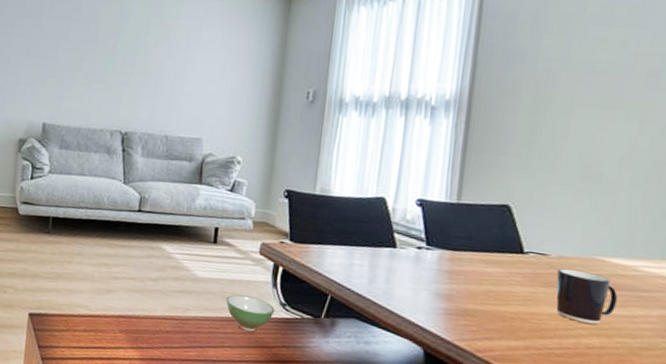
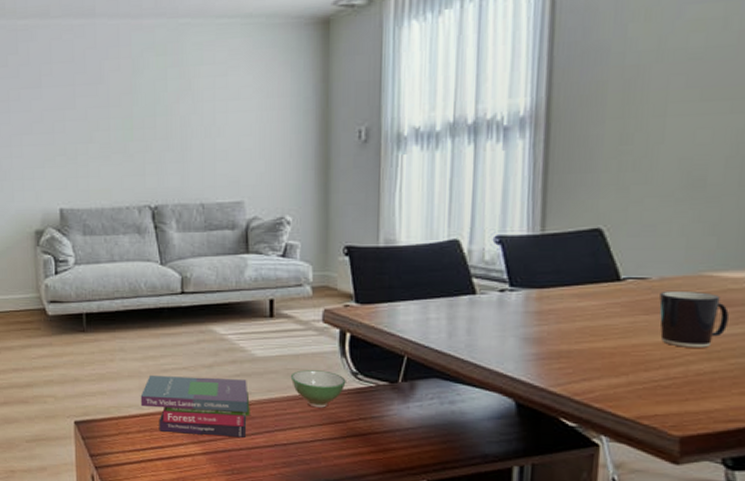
books: none [90,280,187,349] -> present [140,374,250,437]

